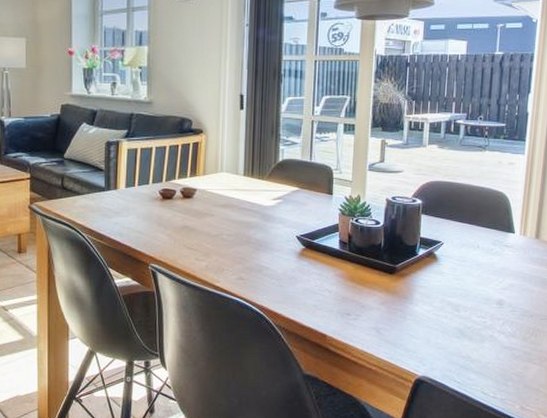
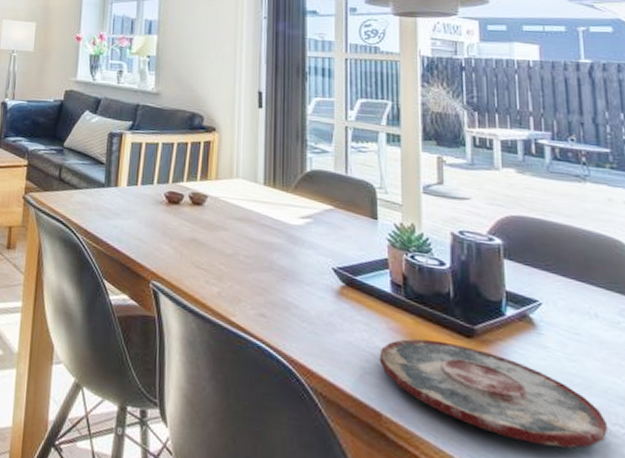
plate: none [327,279,475,338] -> present [379,338,609,449]

